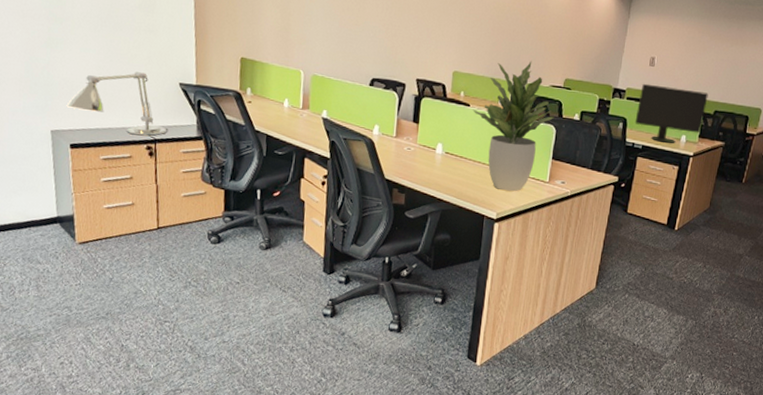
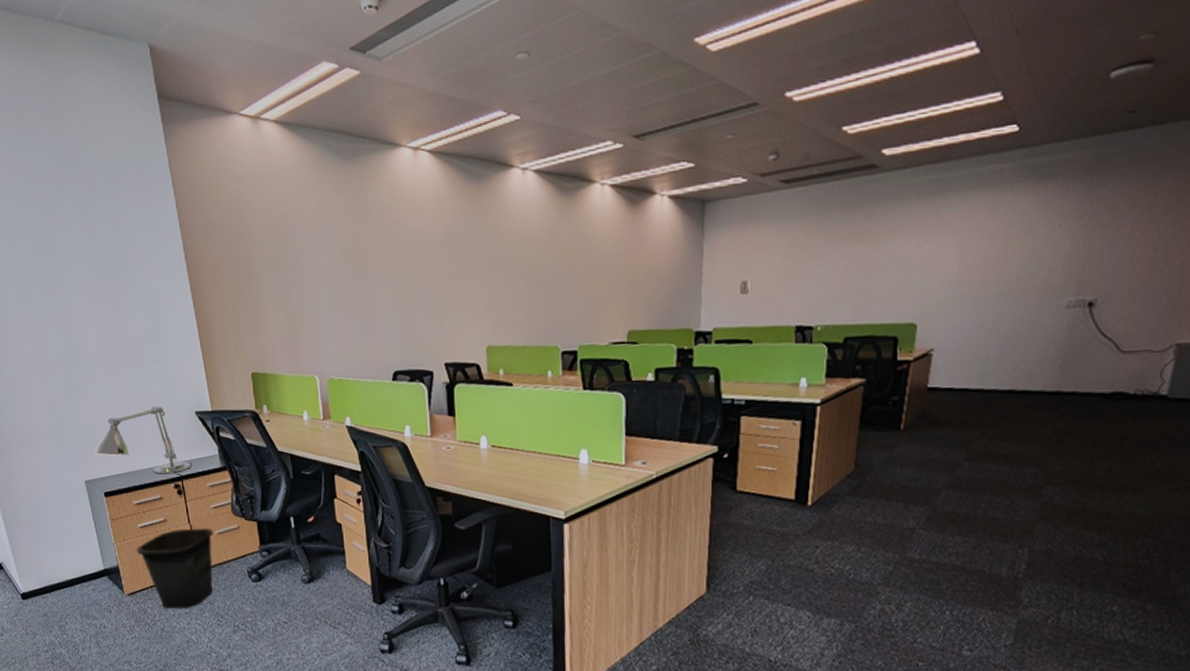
waste bin: none [95,187,180,261] -> present [136,528,214,608]
potted plant: present [473,61,554,192] -> none [517,316,621,483]
computer monitor: present [634,83,709,144] -> none [730,315,832,393]

